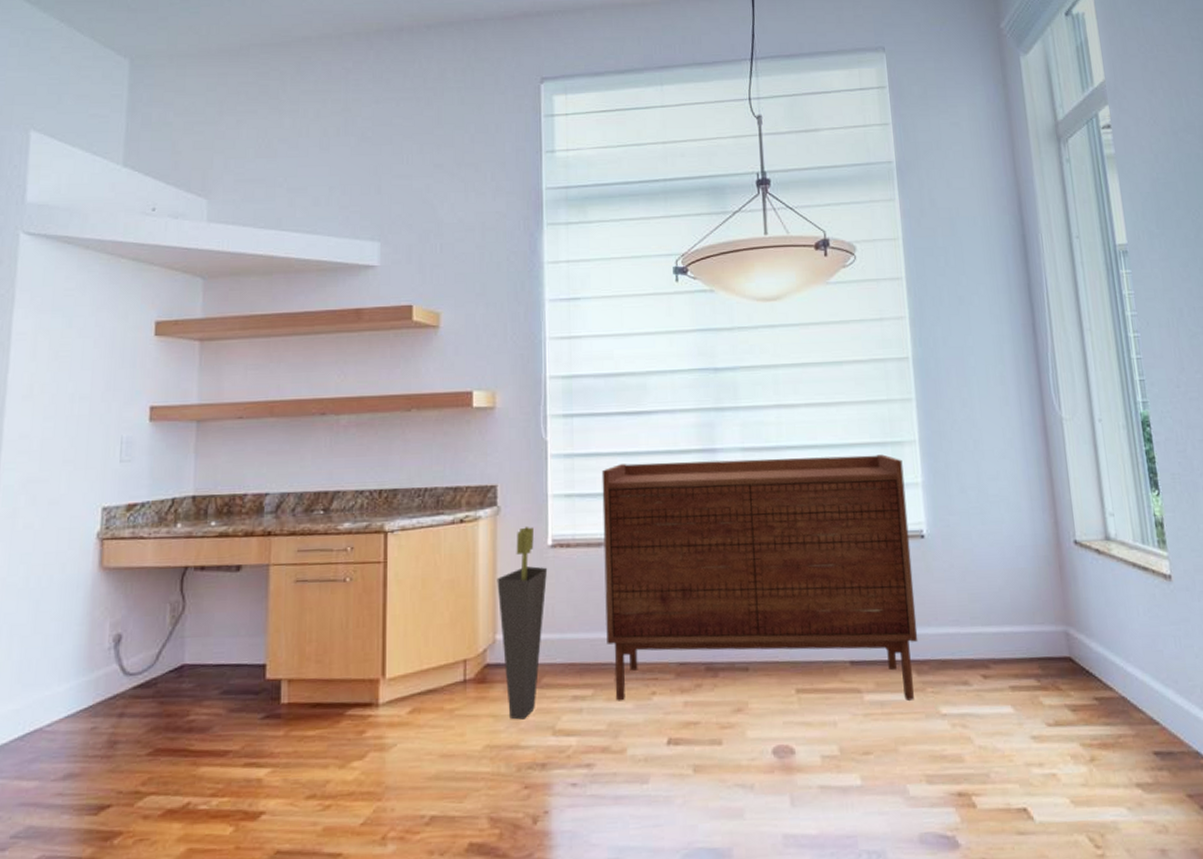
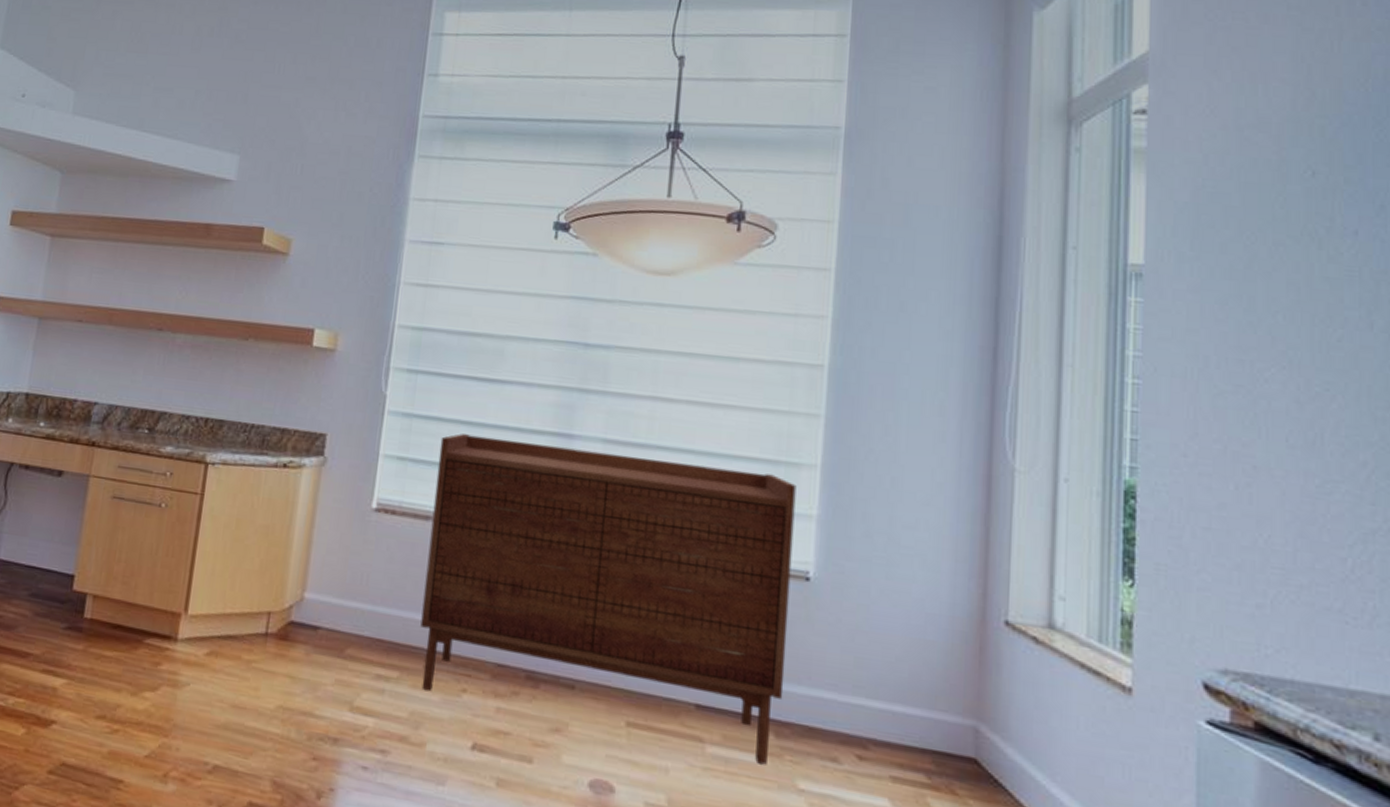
umbrella stand: present [497,525,548,720] -> none [307,483,369,688]

